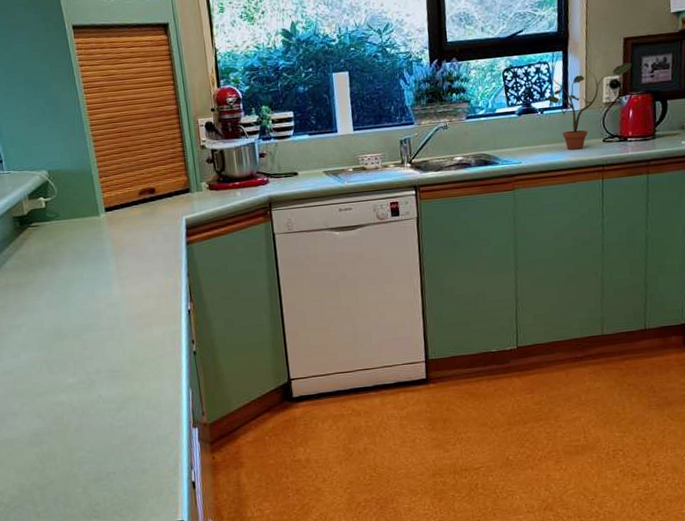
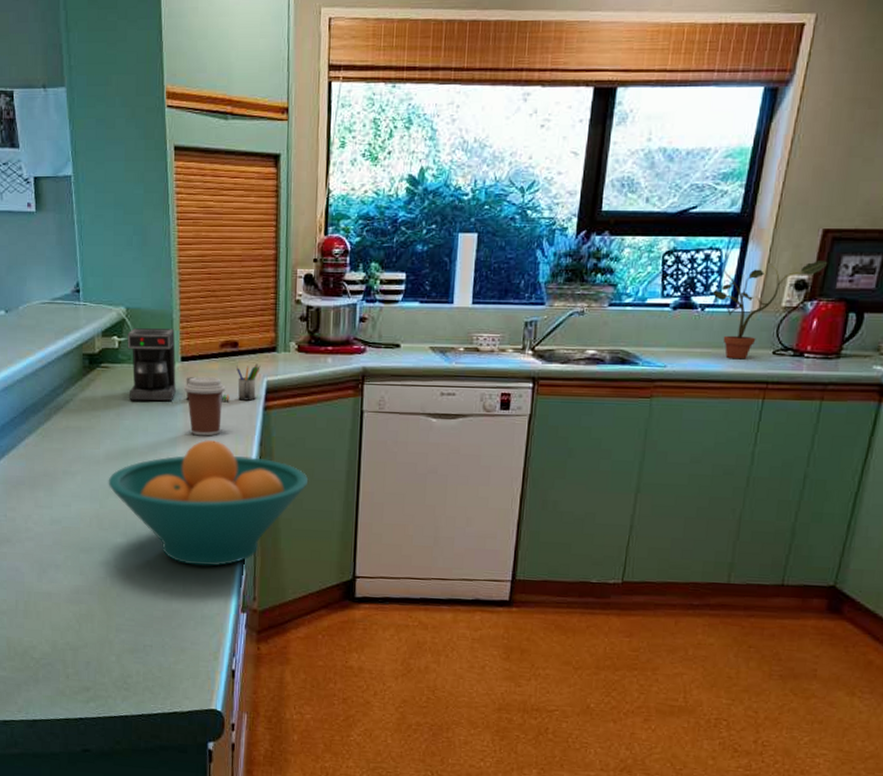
coffee maker: none [52,184,178,253] -> present [127,328,261,401]
fruit bowl: none [52,277,236,393] -> present [108,439,309,566]
coffee cup: none [111,221,150,276] -> present [184,376,226,436]

